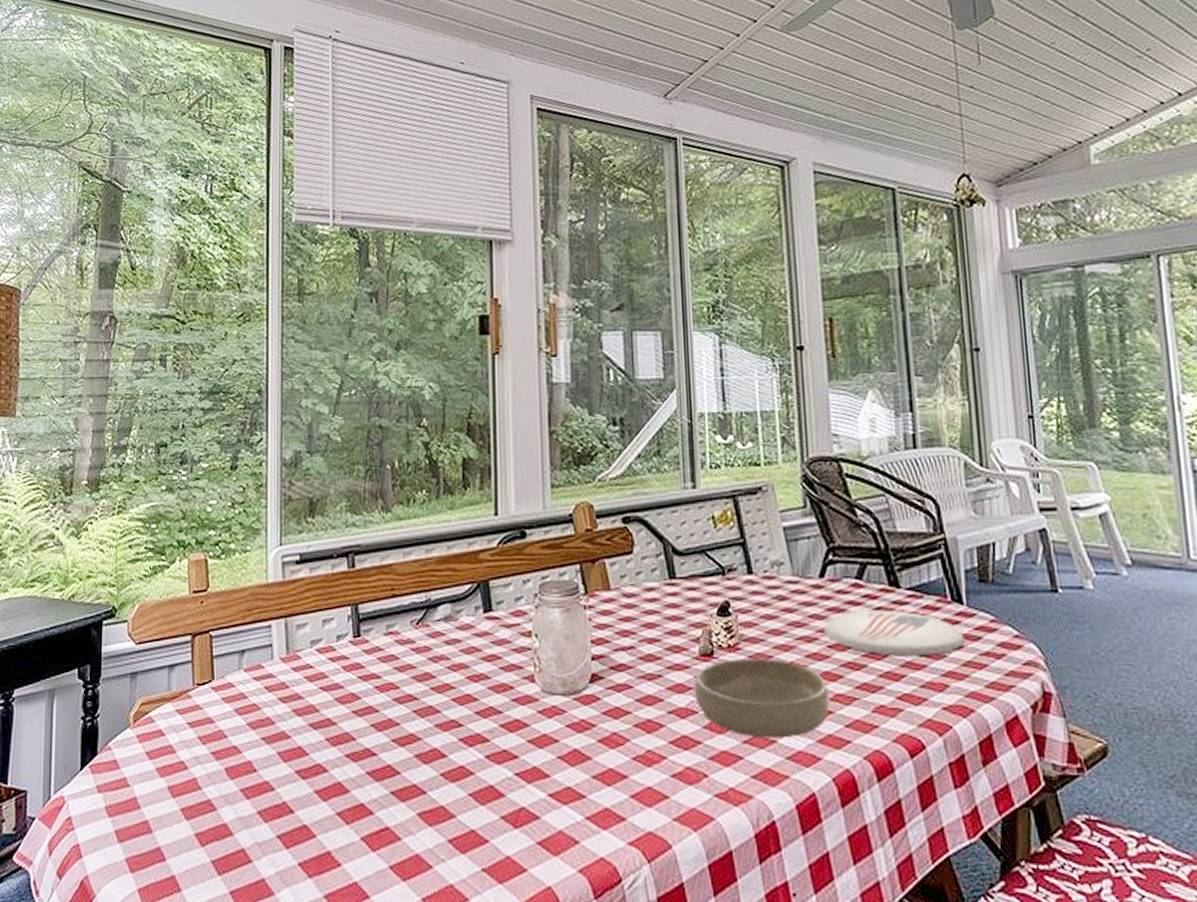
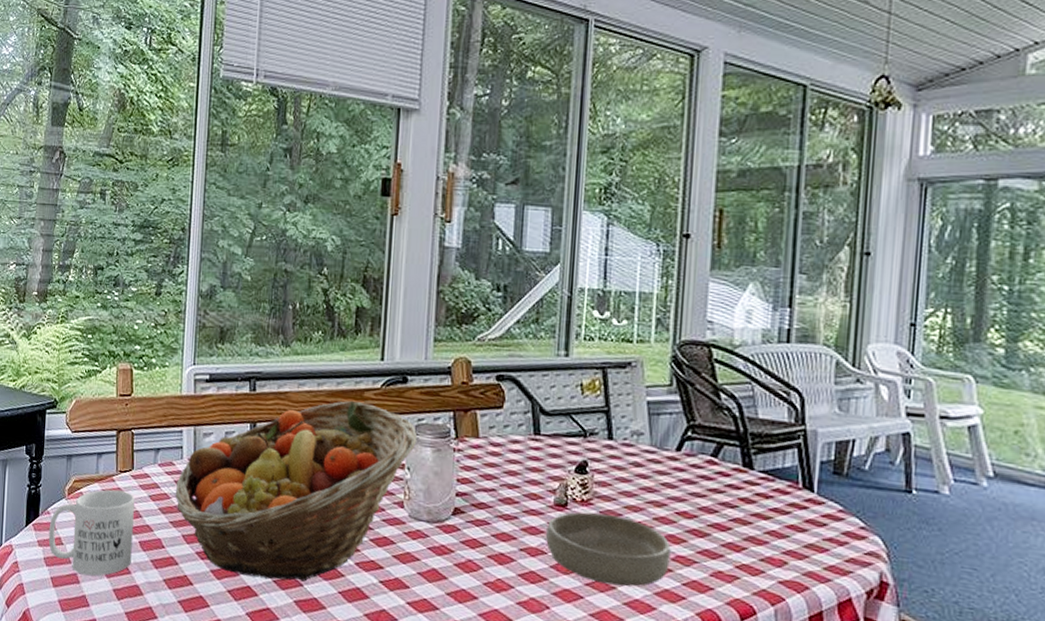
mug: none [110,708,217,821] -> present [48,489,135,576]
fruit basket: none [266,565,543,792] -> present [175,400,418,582]
plate: present [823,610,965,657] -> none [673,484,811,535]

